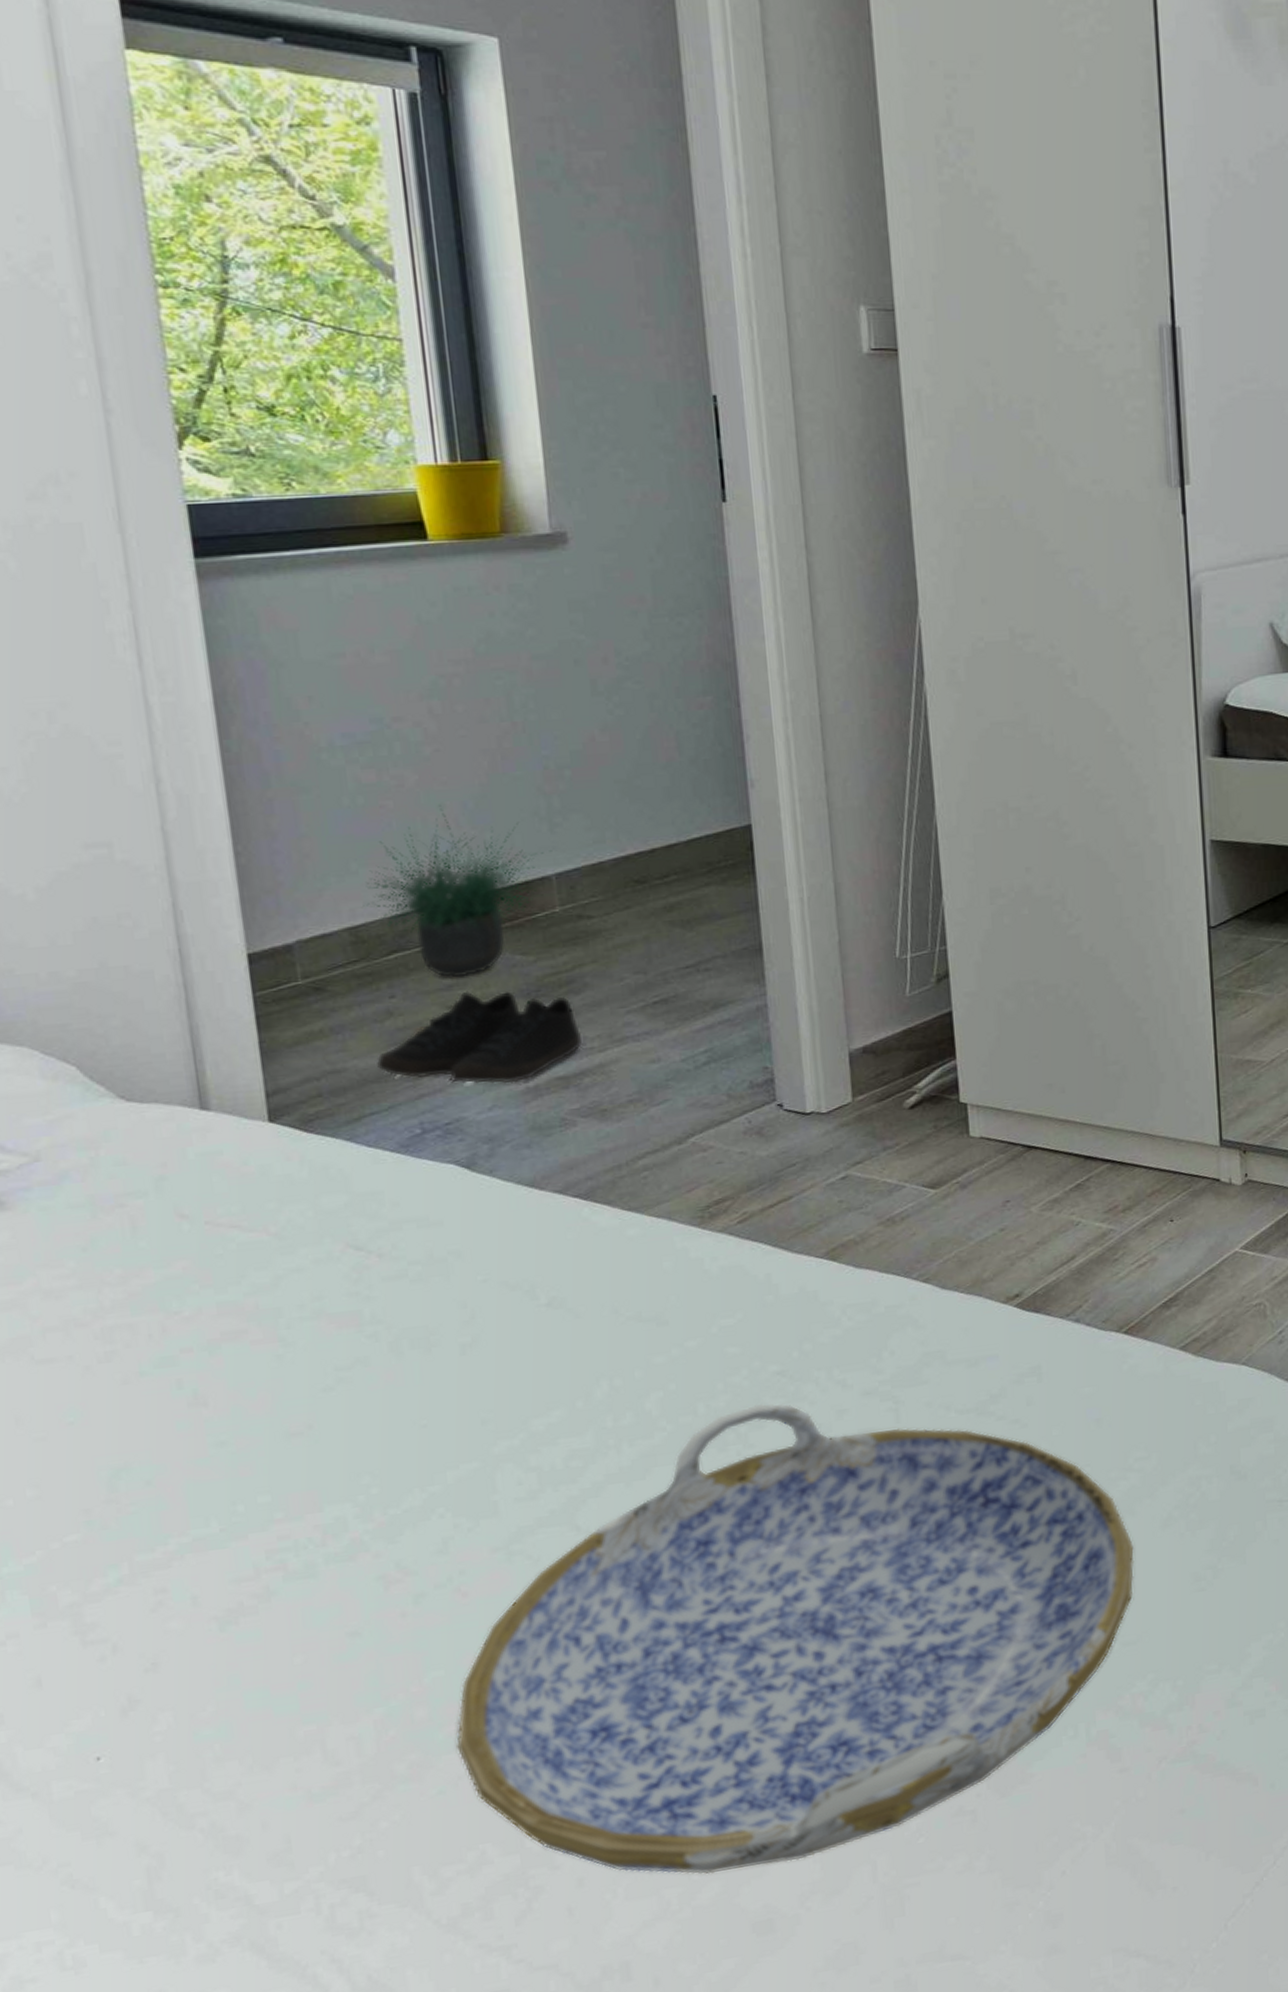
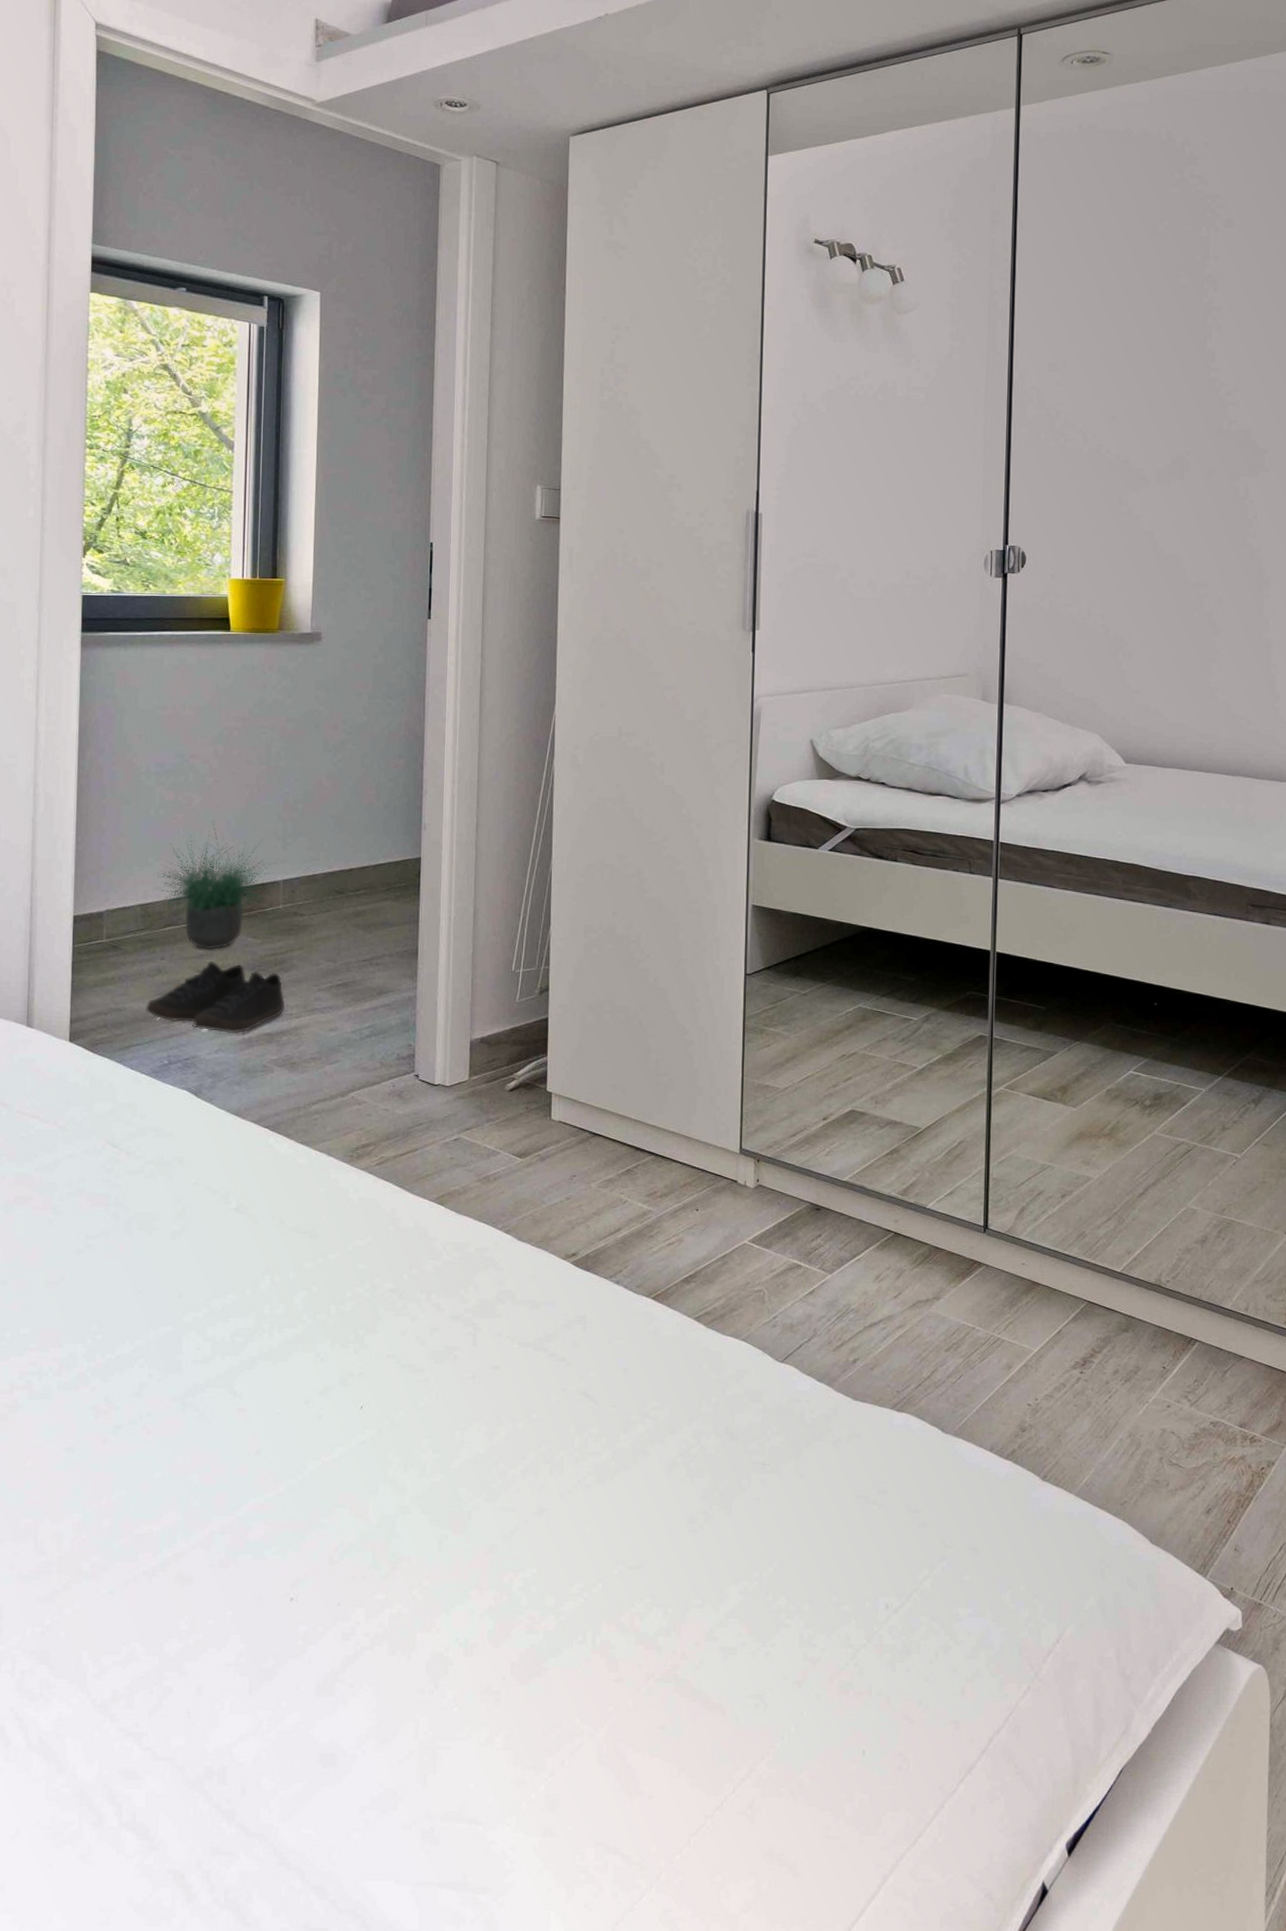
serving tray: present [455,1403,1135,1875] -> none [126,1313,644,1706]

